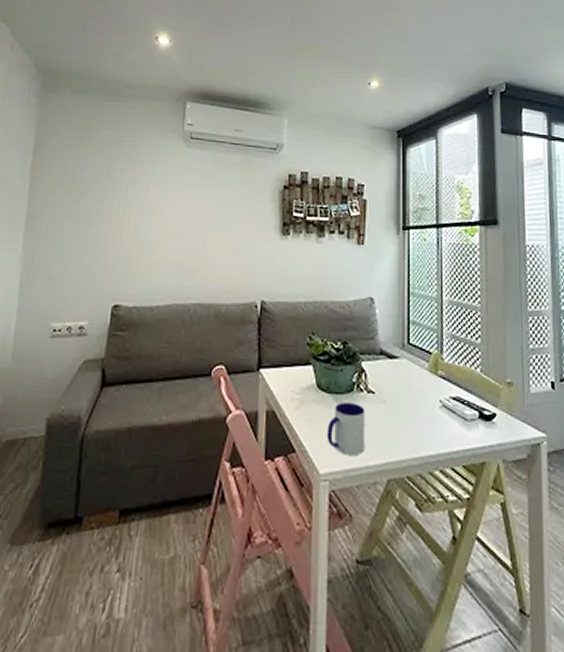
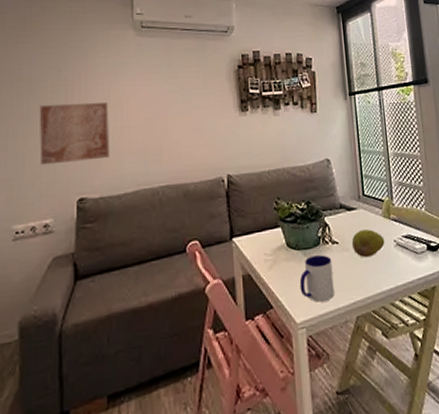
wall art: none [83,207,151,268] -> present [39,103,109,166]
fruit: none [389,383,429,415] -> present [351,229,385,258]

